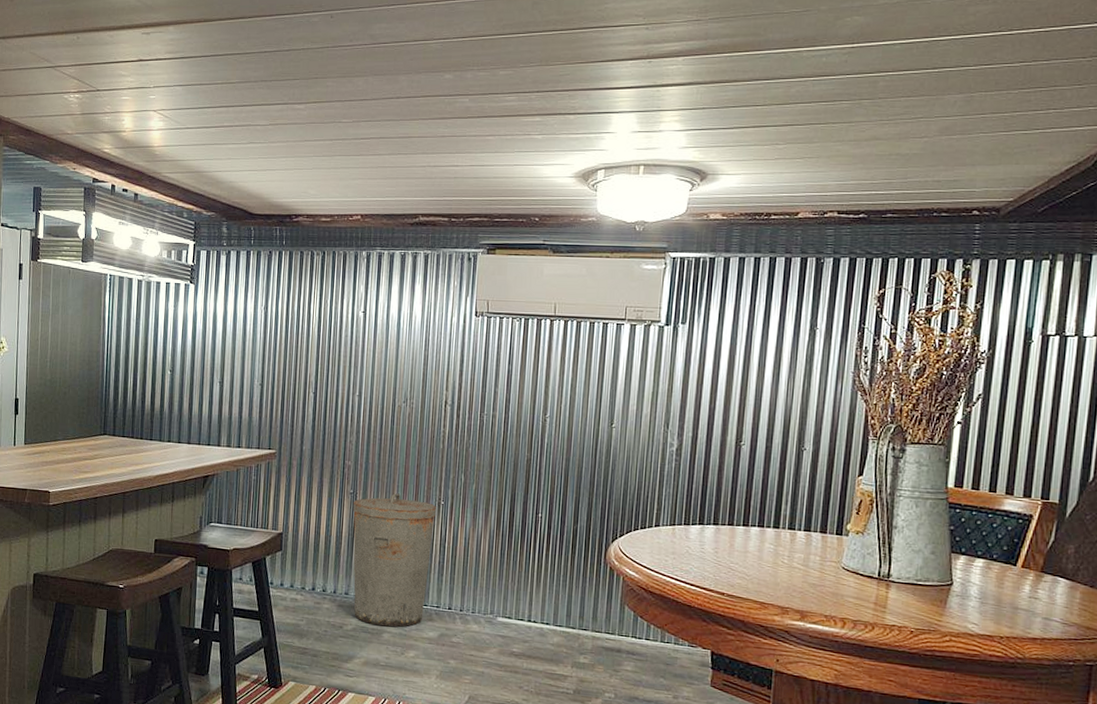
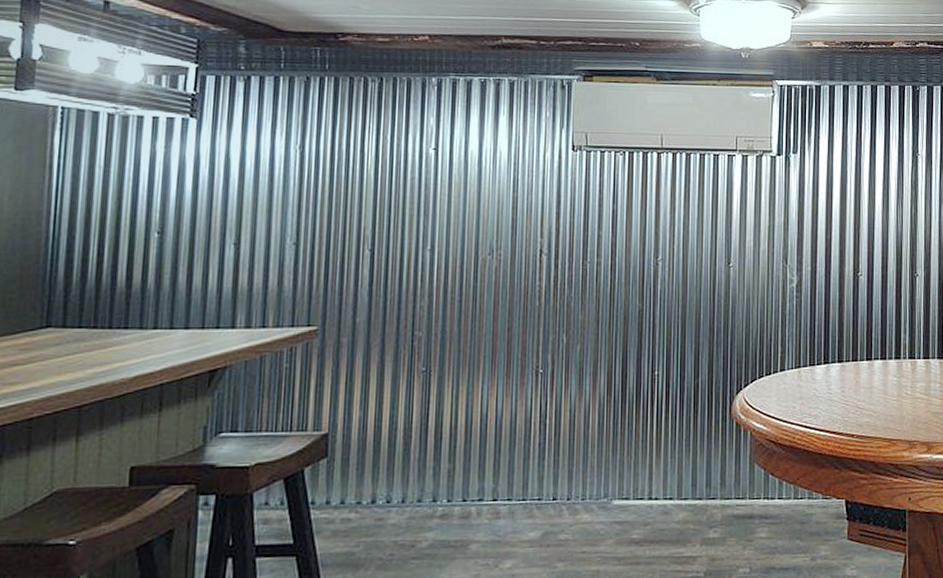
trash can: present [352,493,437,627] -> none [425,365,535,536]

